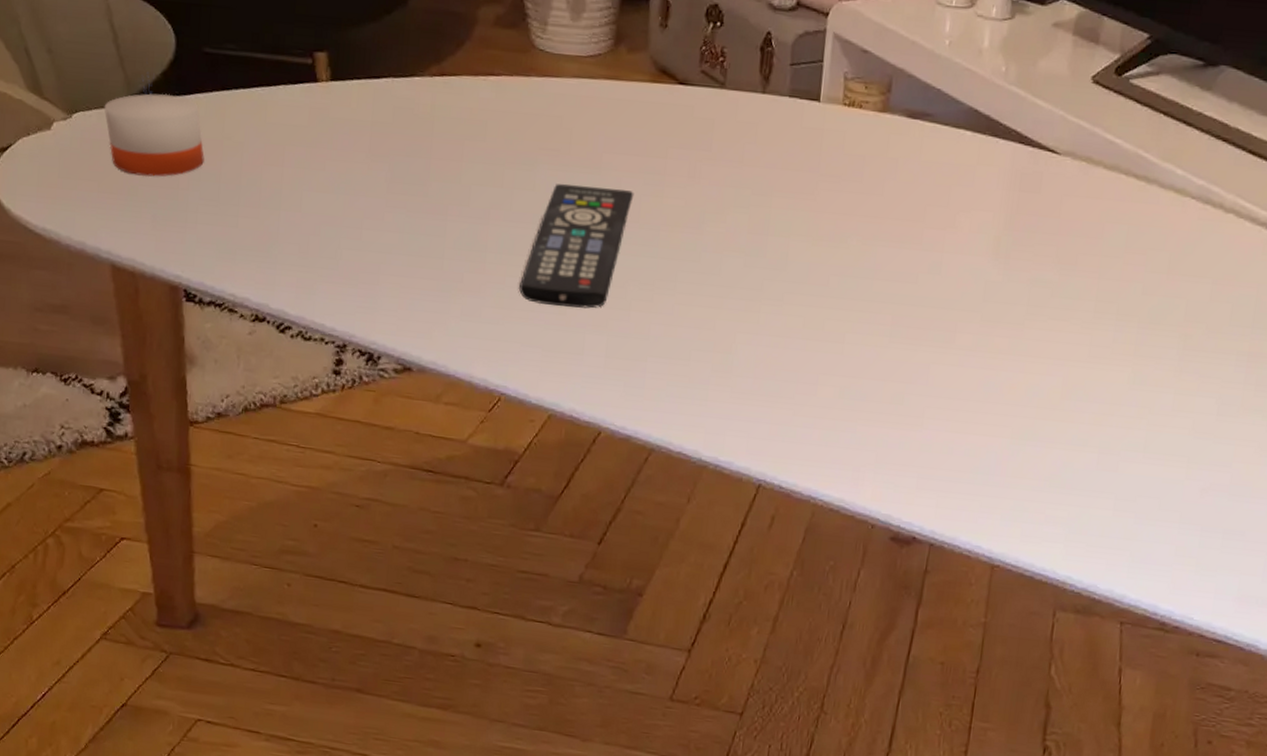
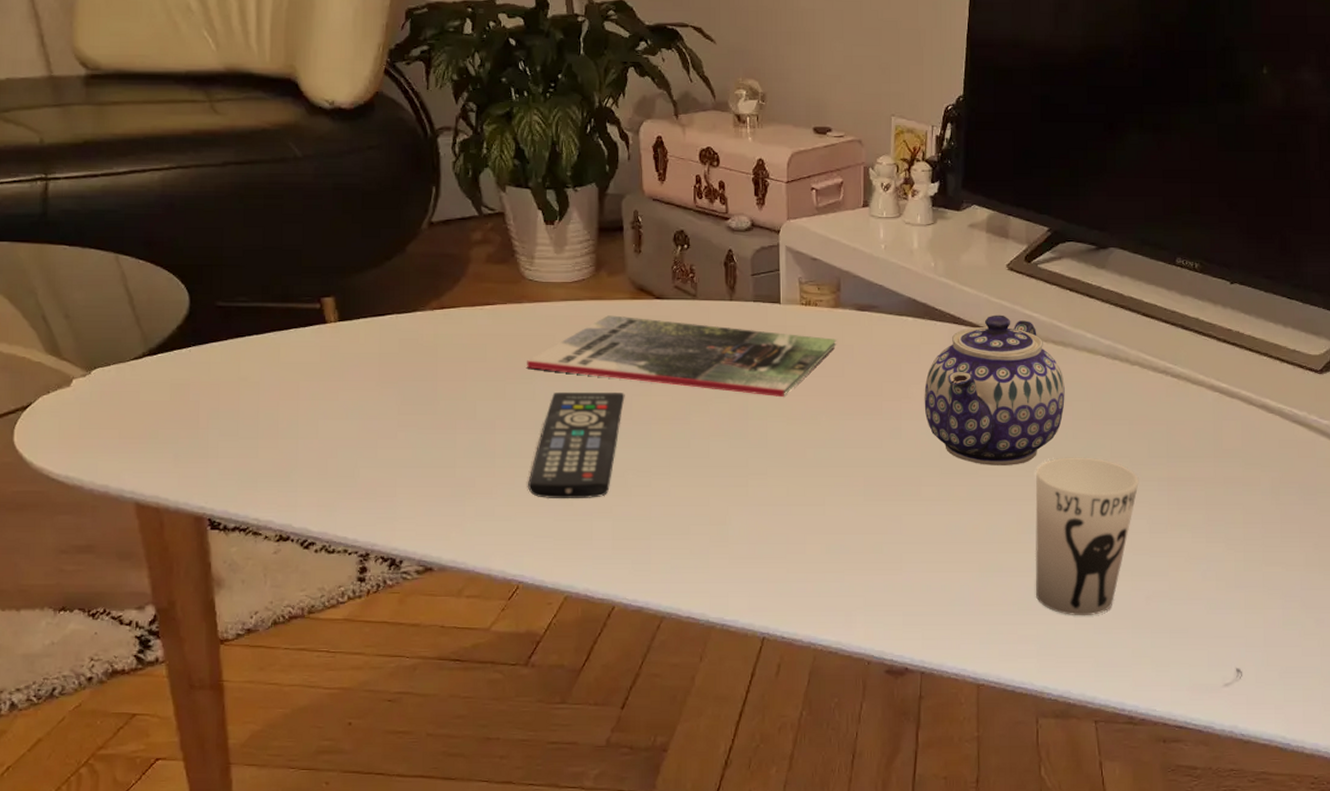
candle: present [104,72,204,177] -> none [122,328,222,421]
magazine: none [529,99,880,214] -> present [527,315,837,398]
teapot: none [971,136,1142,319] -> present [924,315,1065,465]
cup: none [1072,315,1215,503] -> present [1035,457,1140,616]

